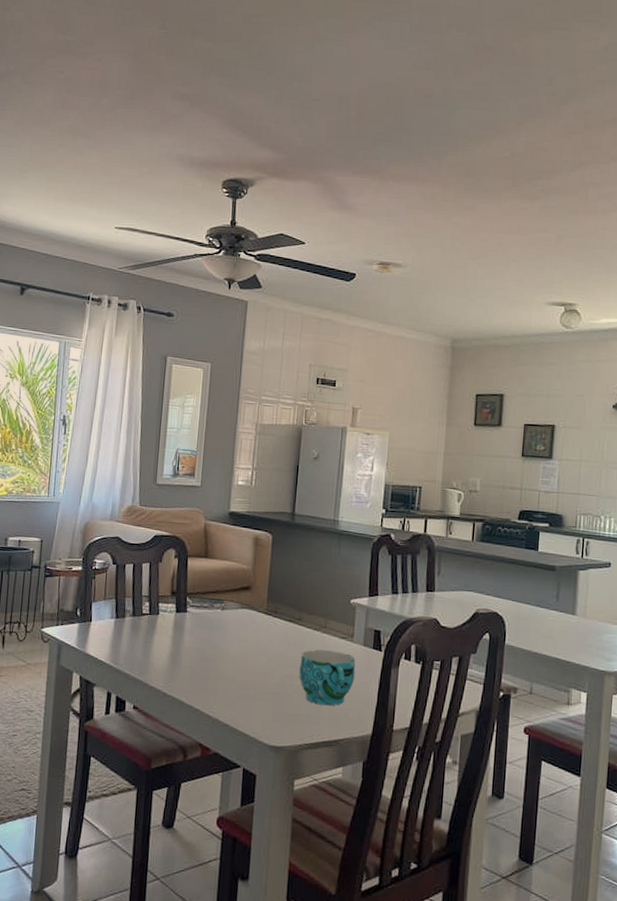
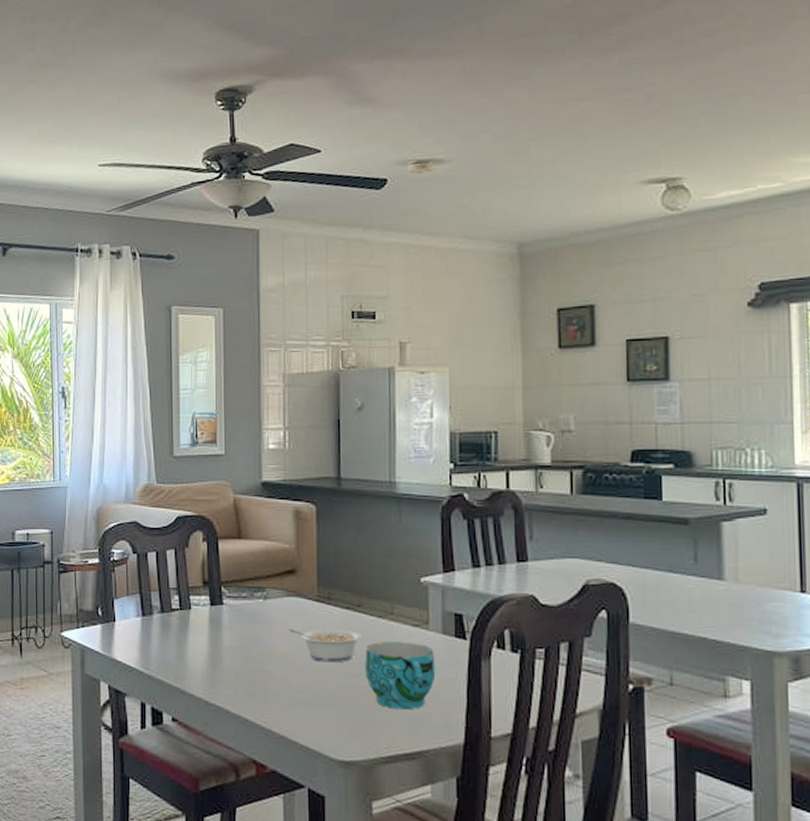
legume: none [240,635,299,665] -> present [289,628,362,663]

